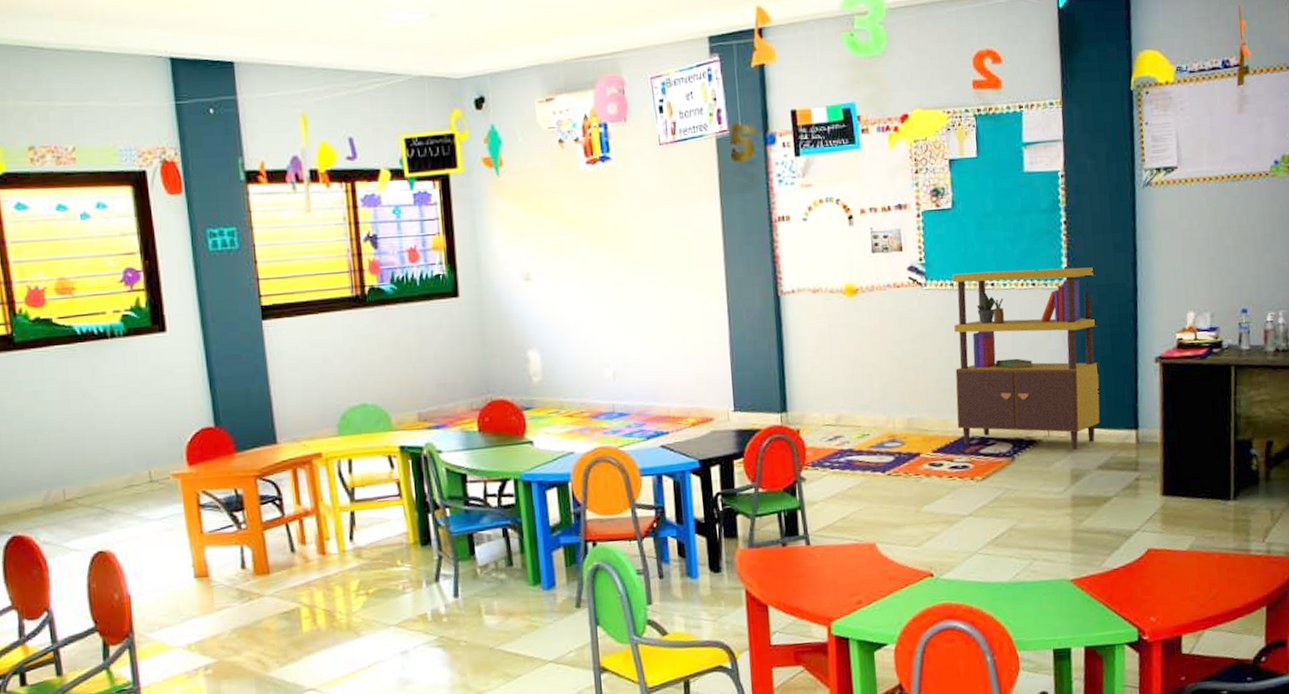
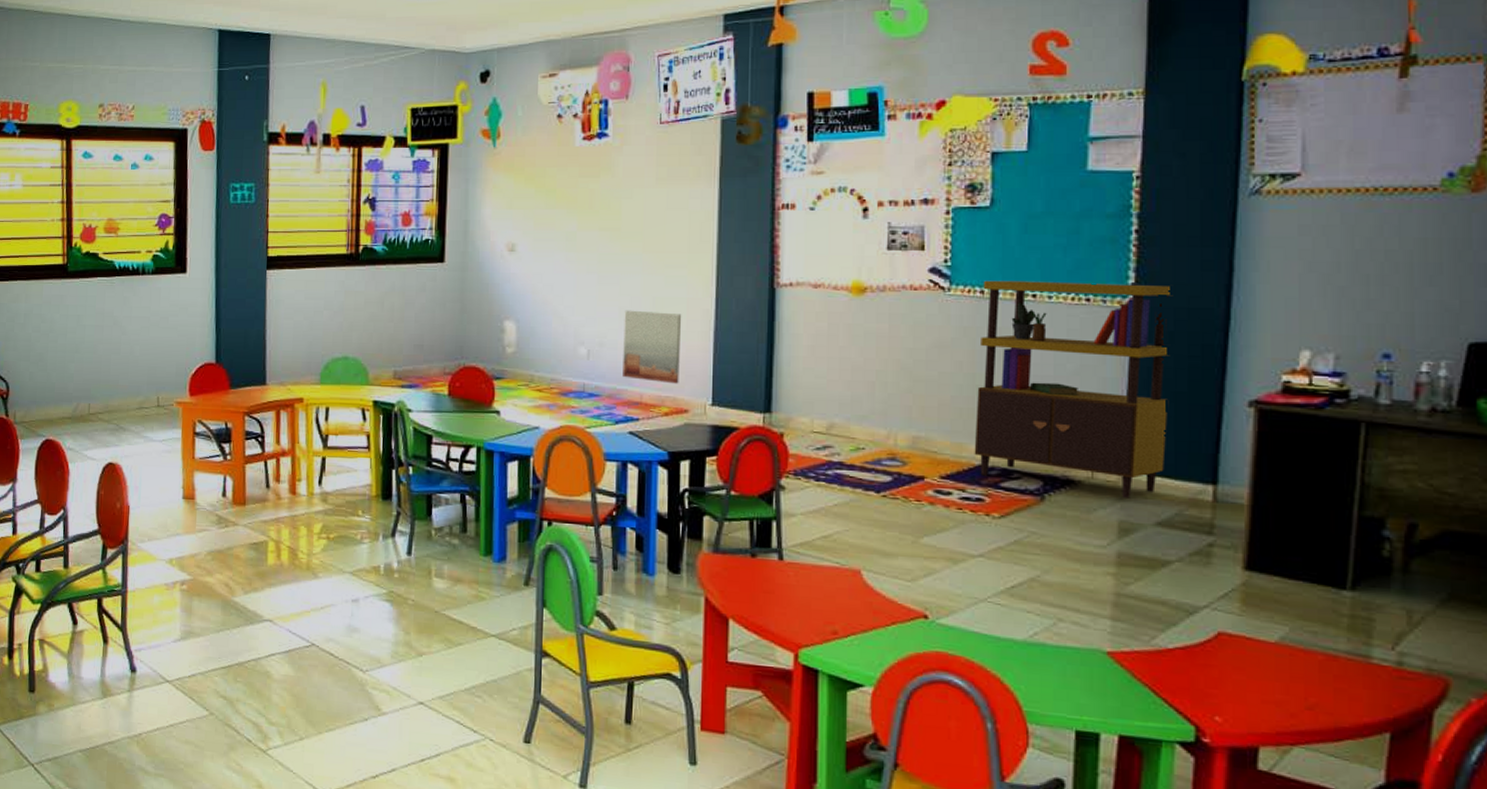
wall art: none [644,328,702,395] -> present [623,310,682,384]

